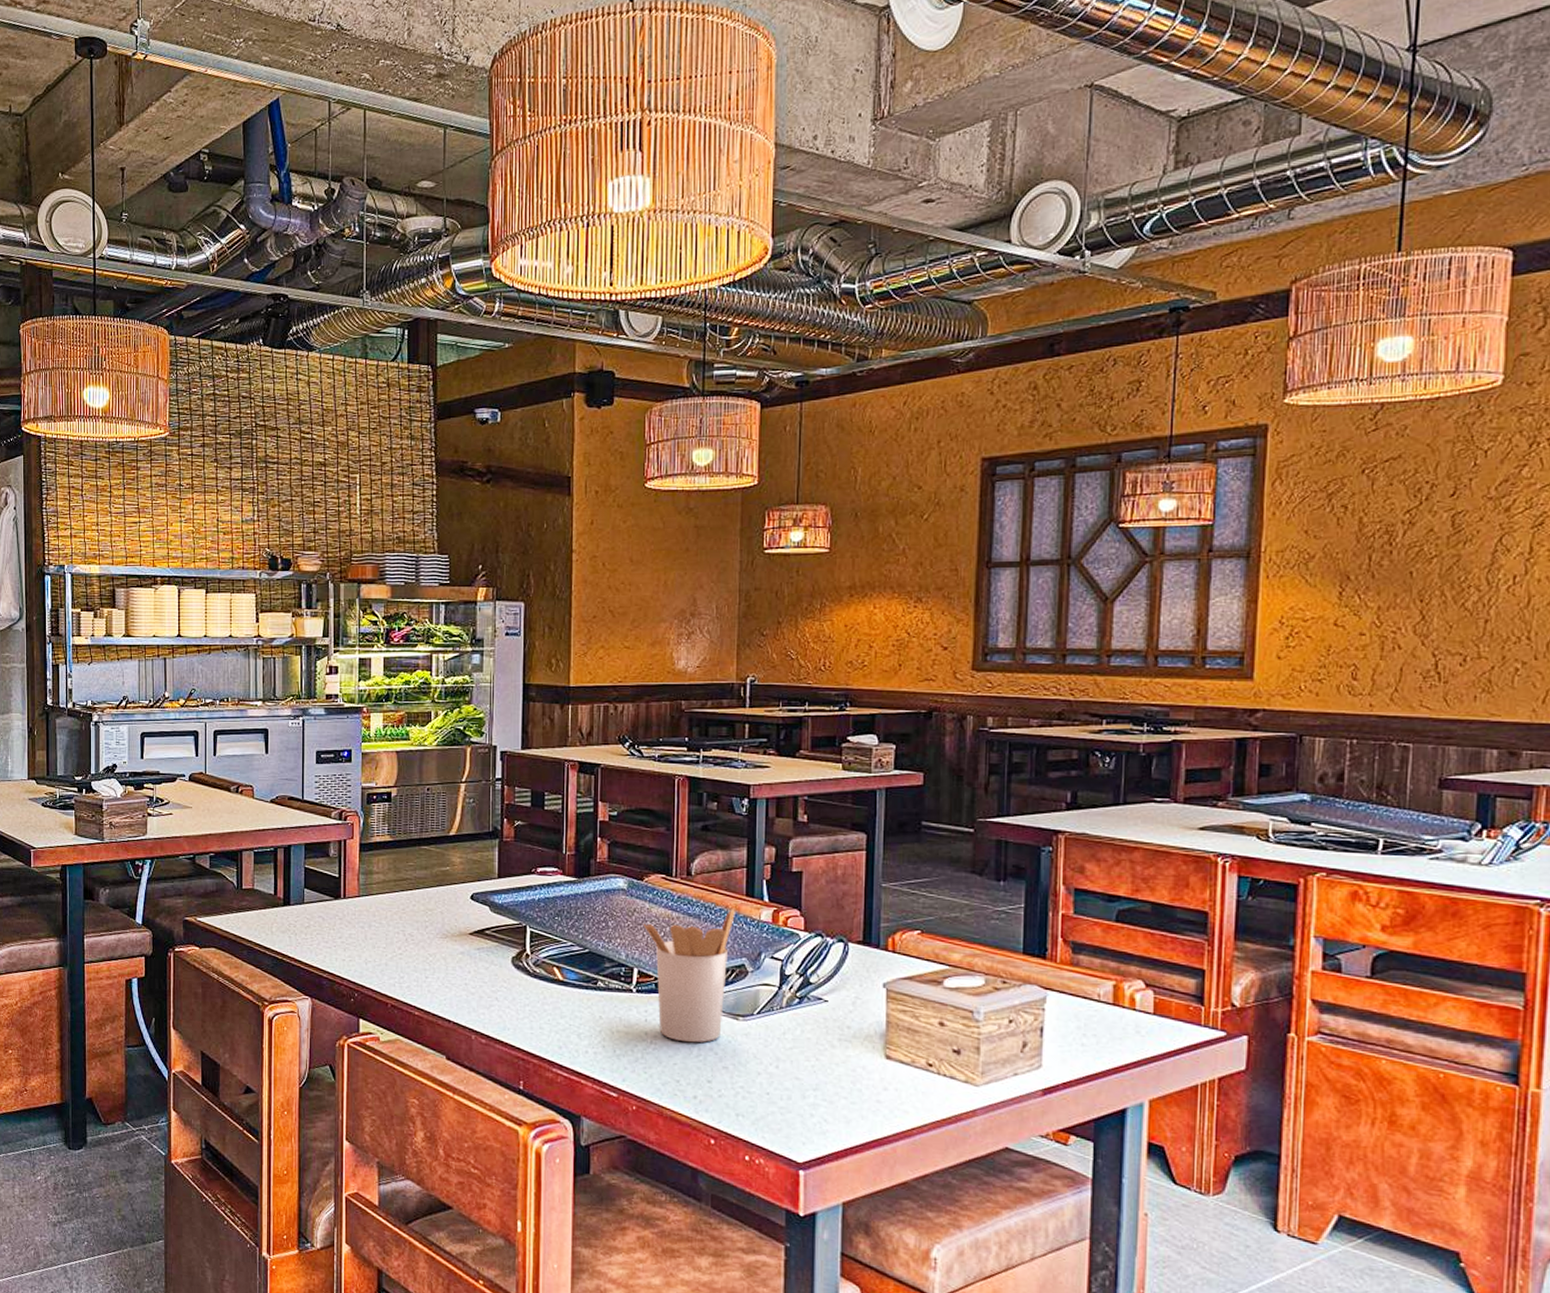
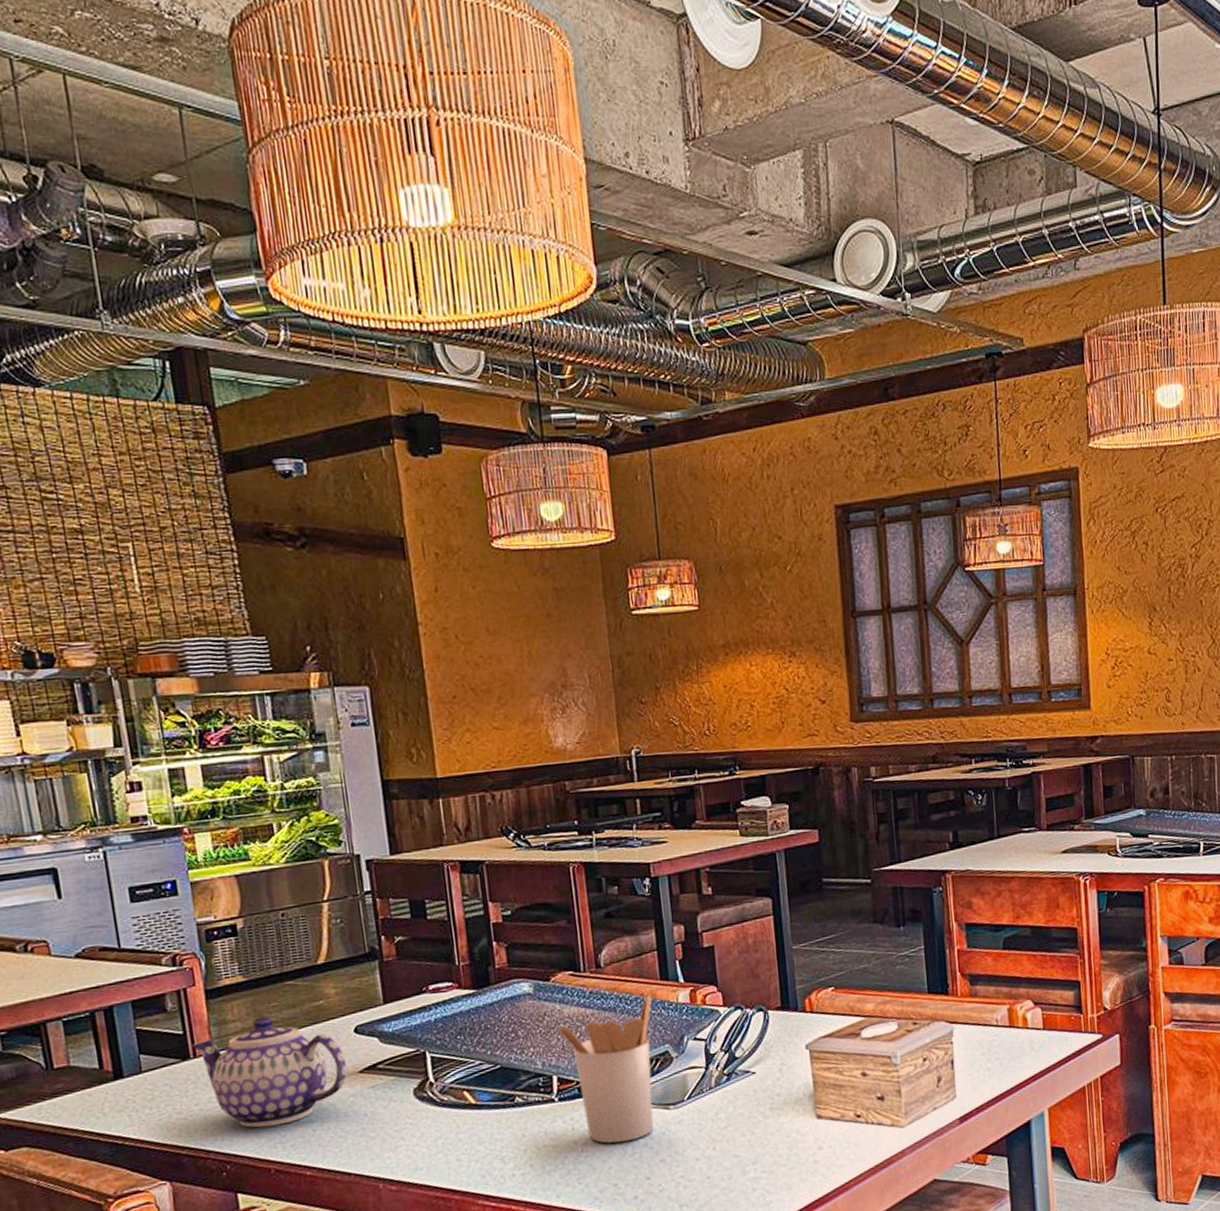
teapot: none [344,872,461,968] -> present [192,1015,347,1128]

